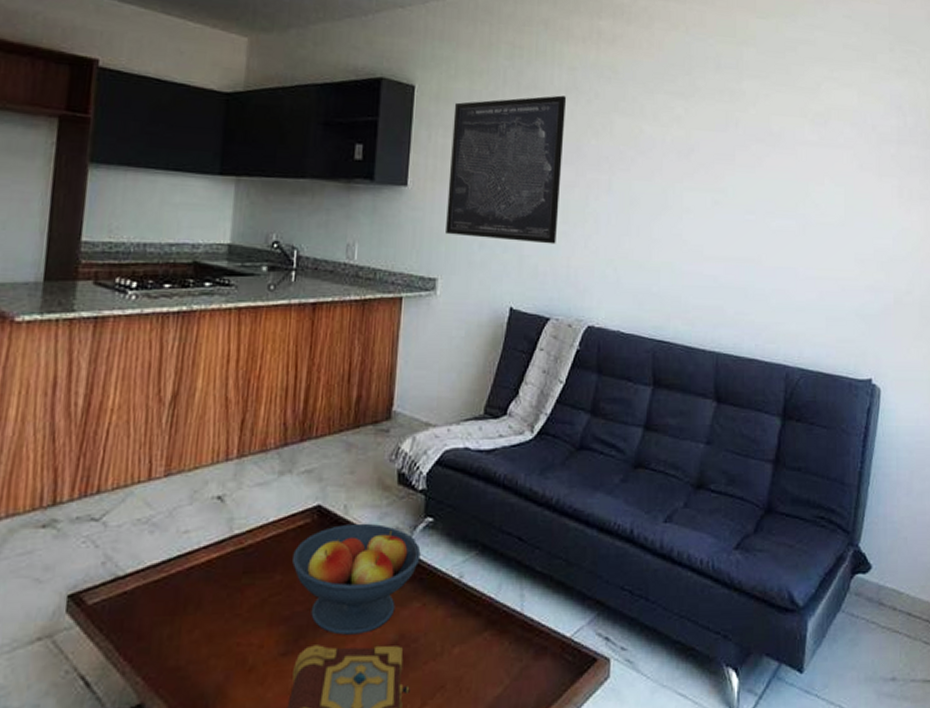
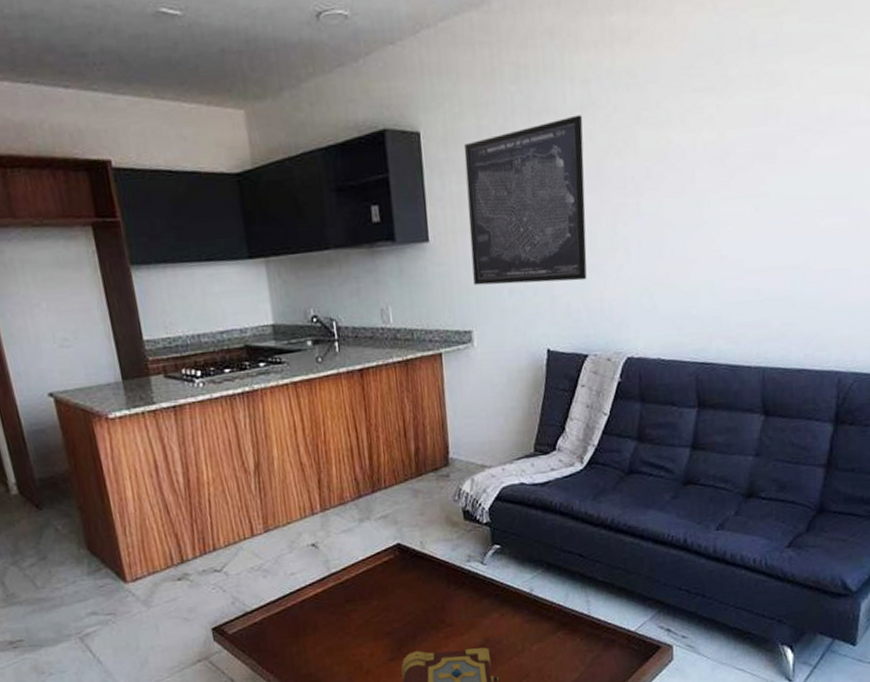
fruit bowl: present [292,523,421,635] -> none [384,554,494,643]

